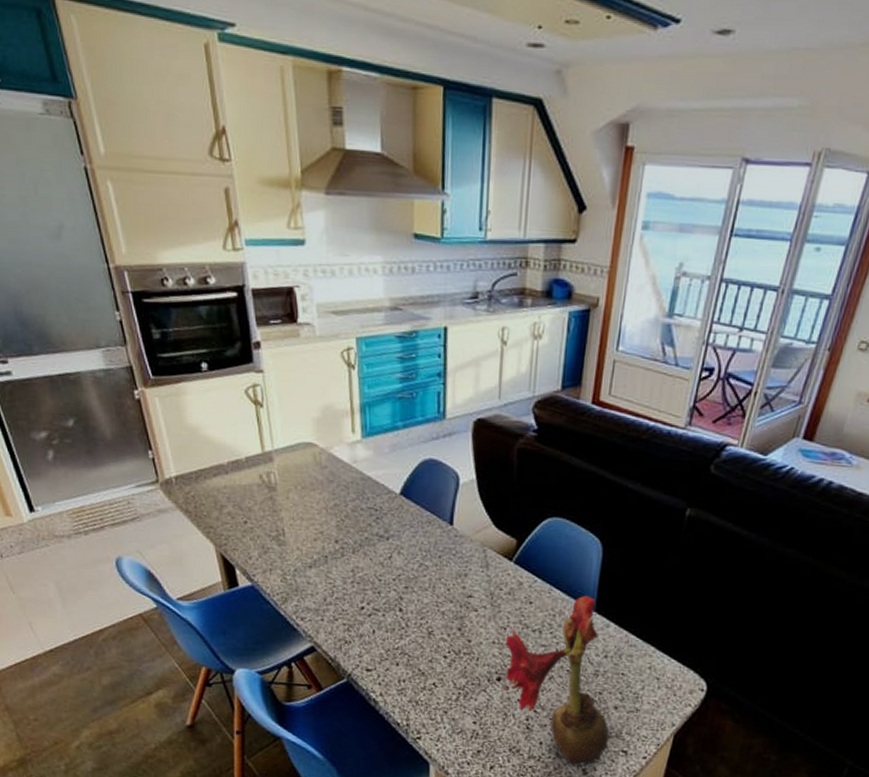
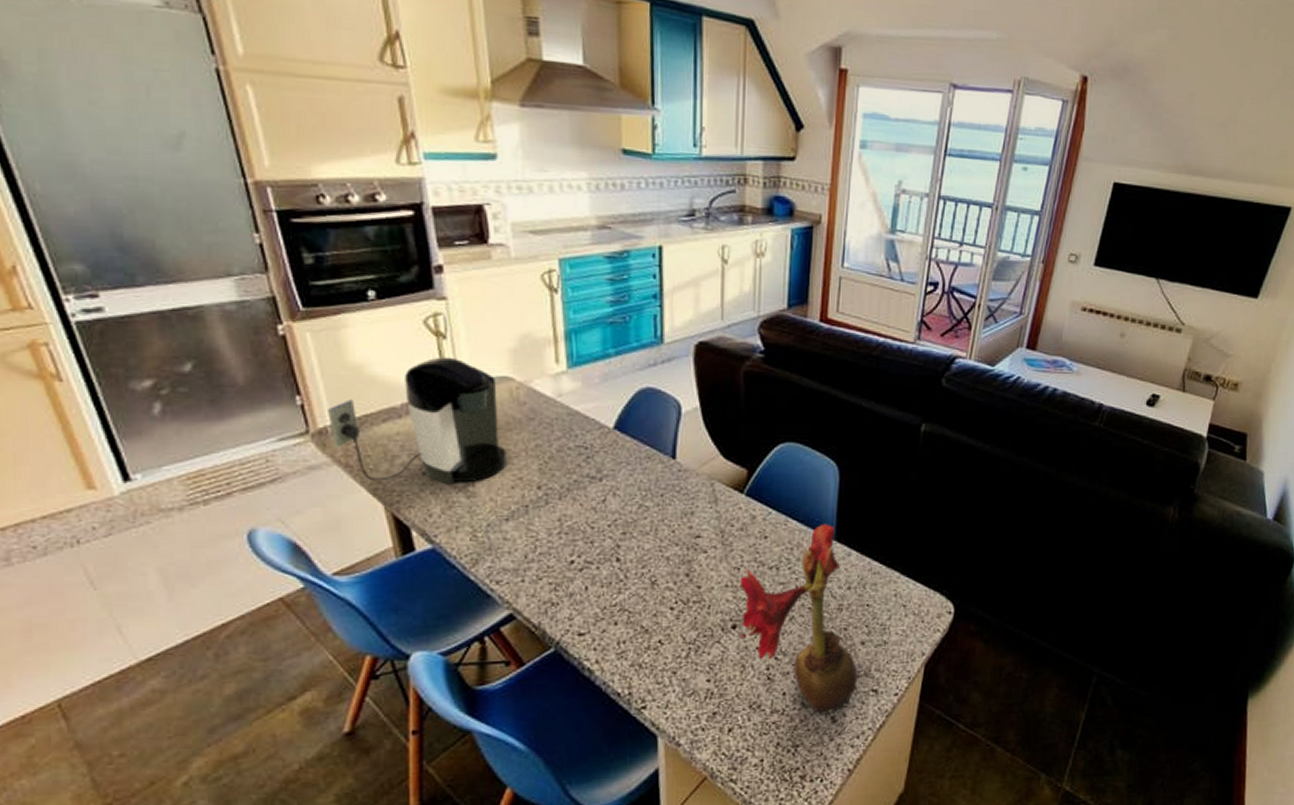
coffee maker: none [172,423,311,534] -> present [328,357,507,485]

